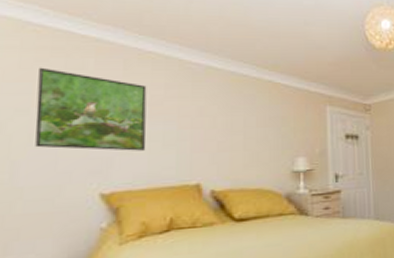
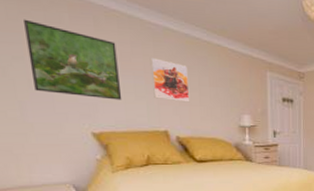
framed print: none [186,100,232,148] -> present [150,58,190,103]

